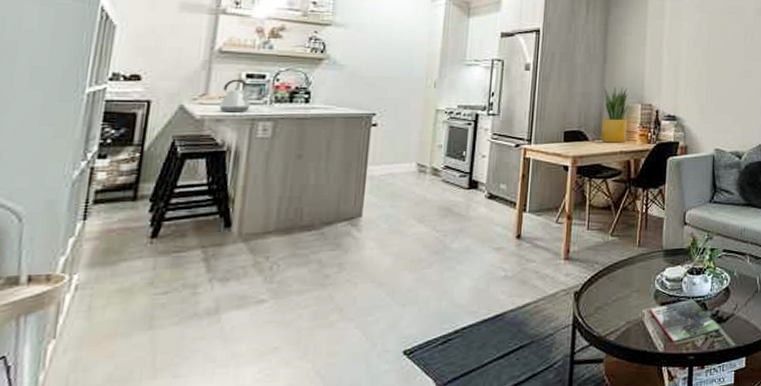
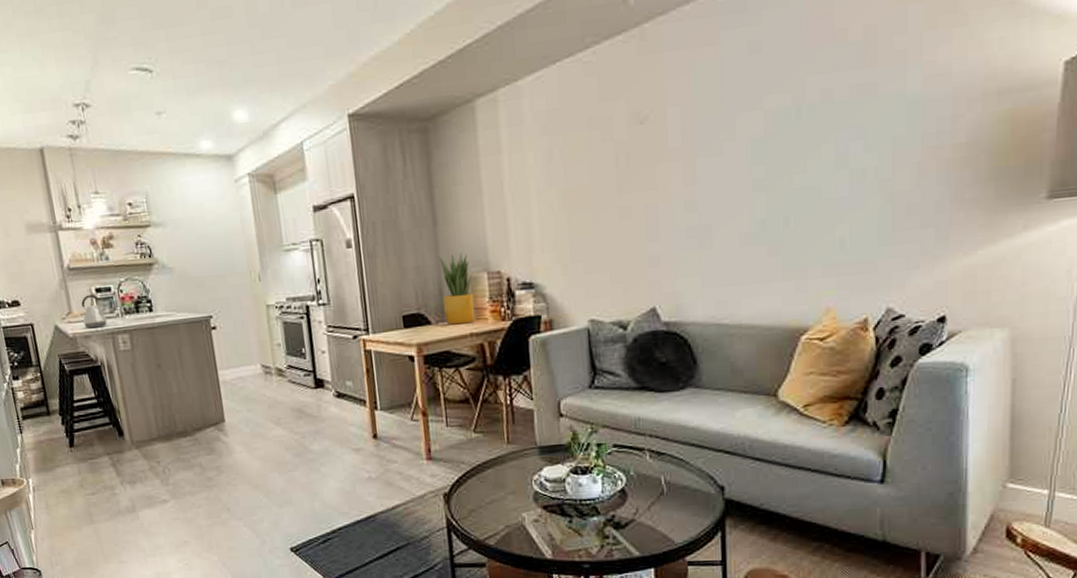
magazine: present [650,299,720,342] -> none [531,502,618,549]

